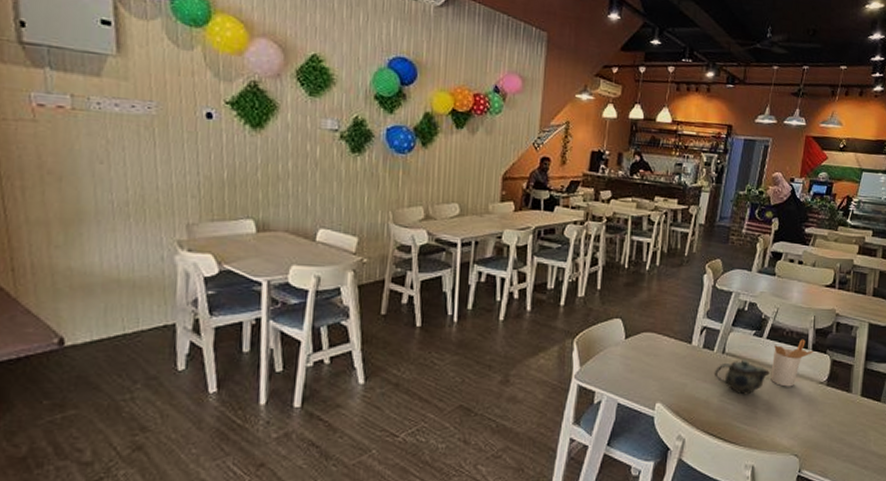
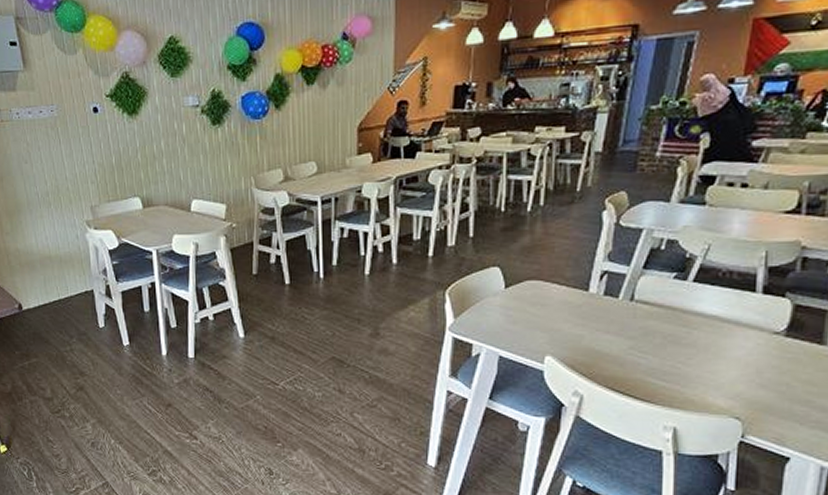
teapot: present [714,360,771,395] -> none [619,307,699,348]
utensil holder: present [770,339,814,387] -> none [699,280,765,338]

